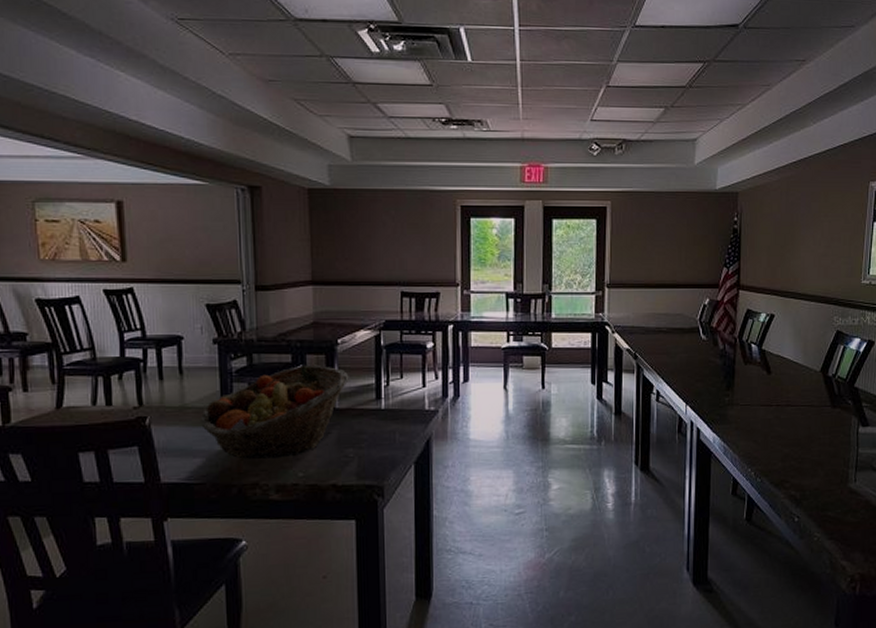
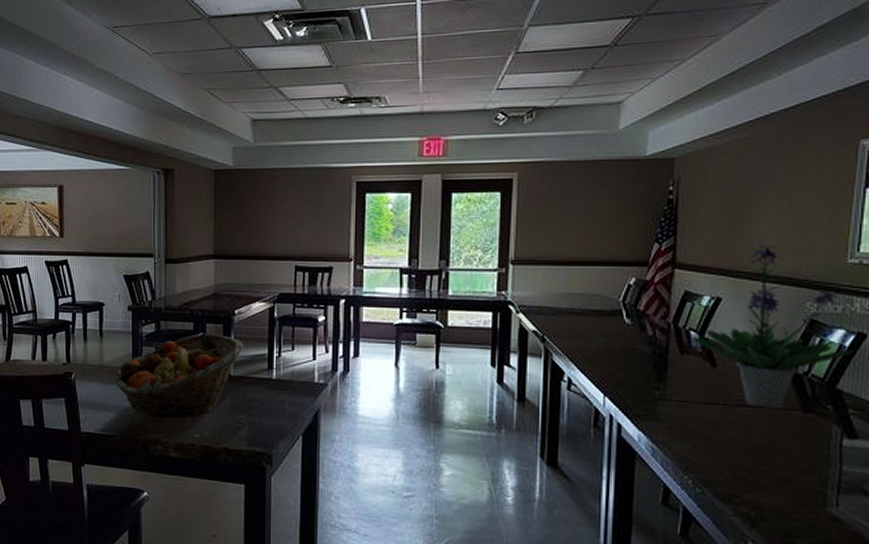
potted plant: none [751,269,865,406] -> present [690,245,853,409]

